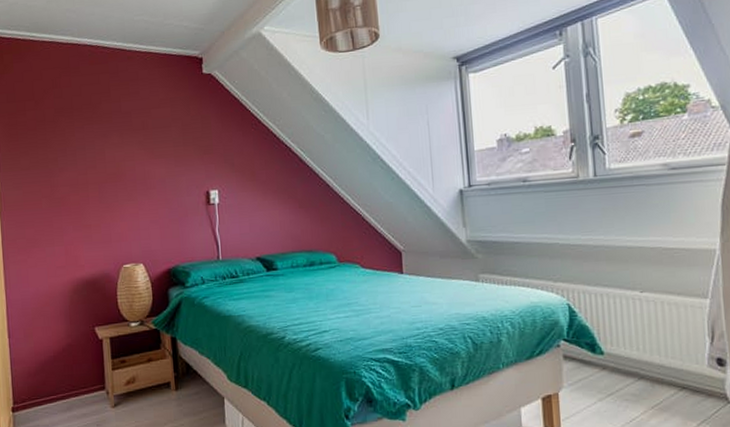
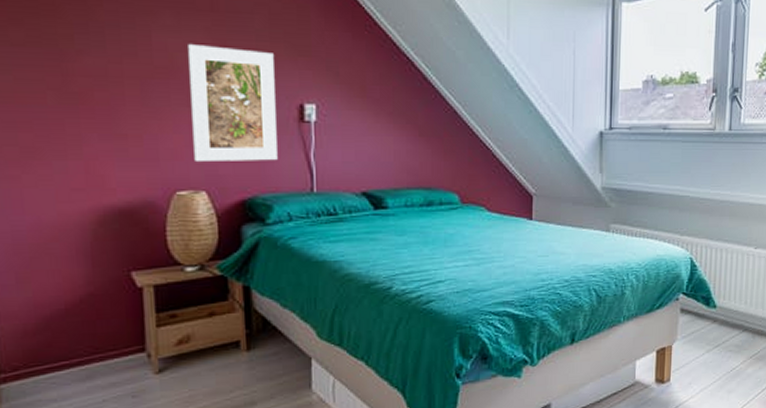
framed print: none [128,154,192,241] -> present [188,44,278,161]

